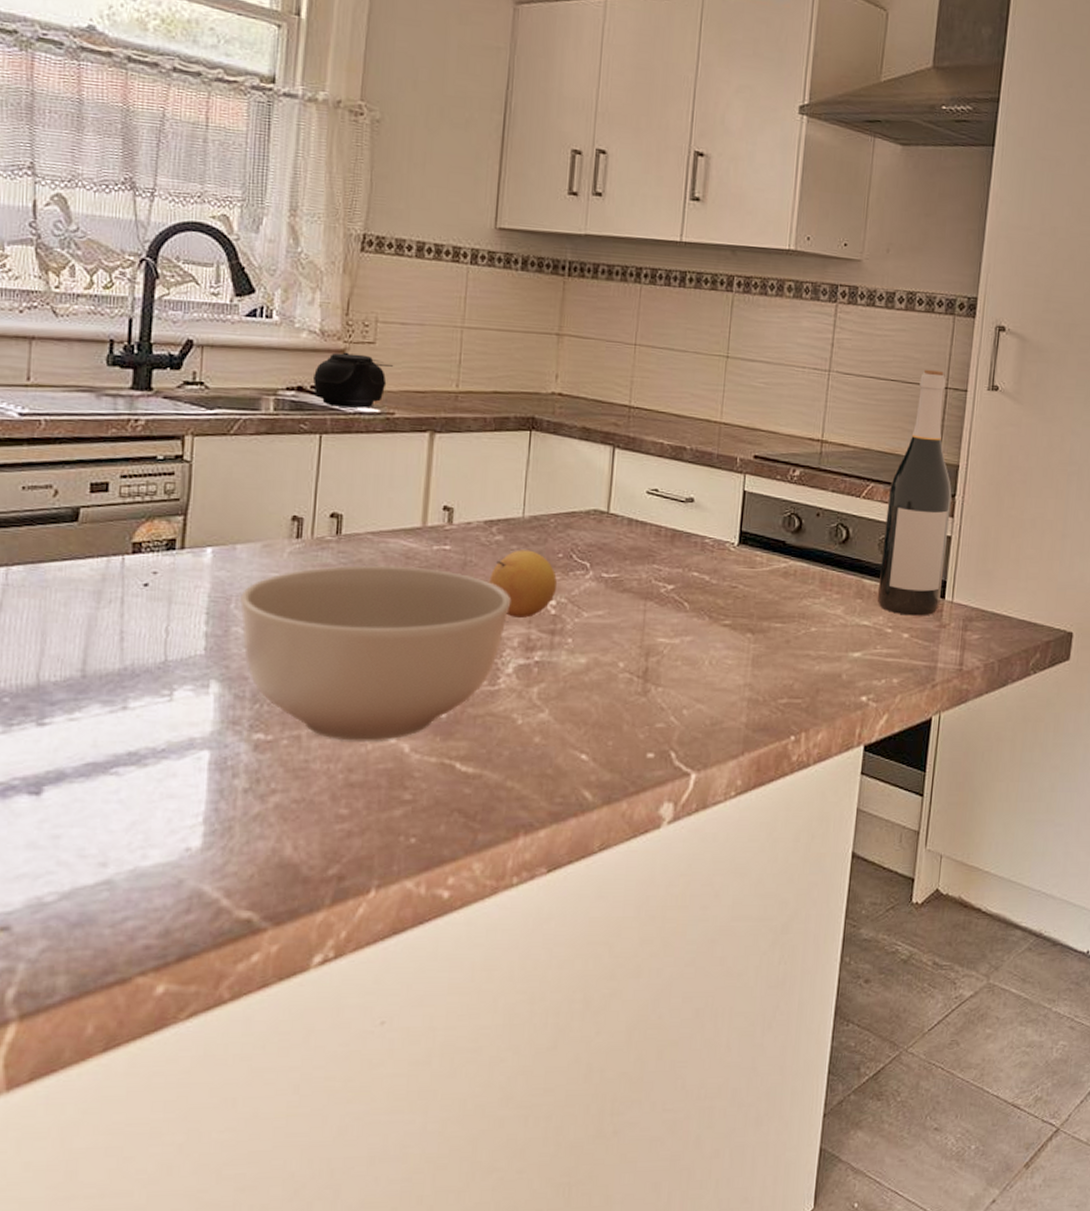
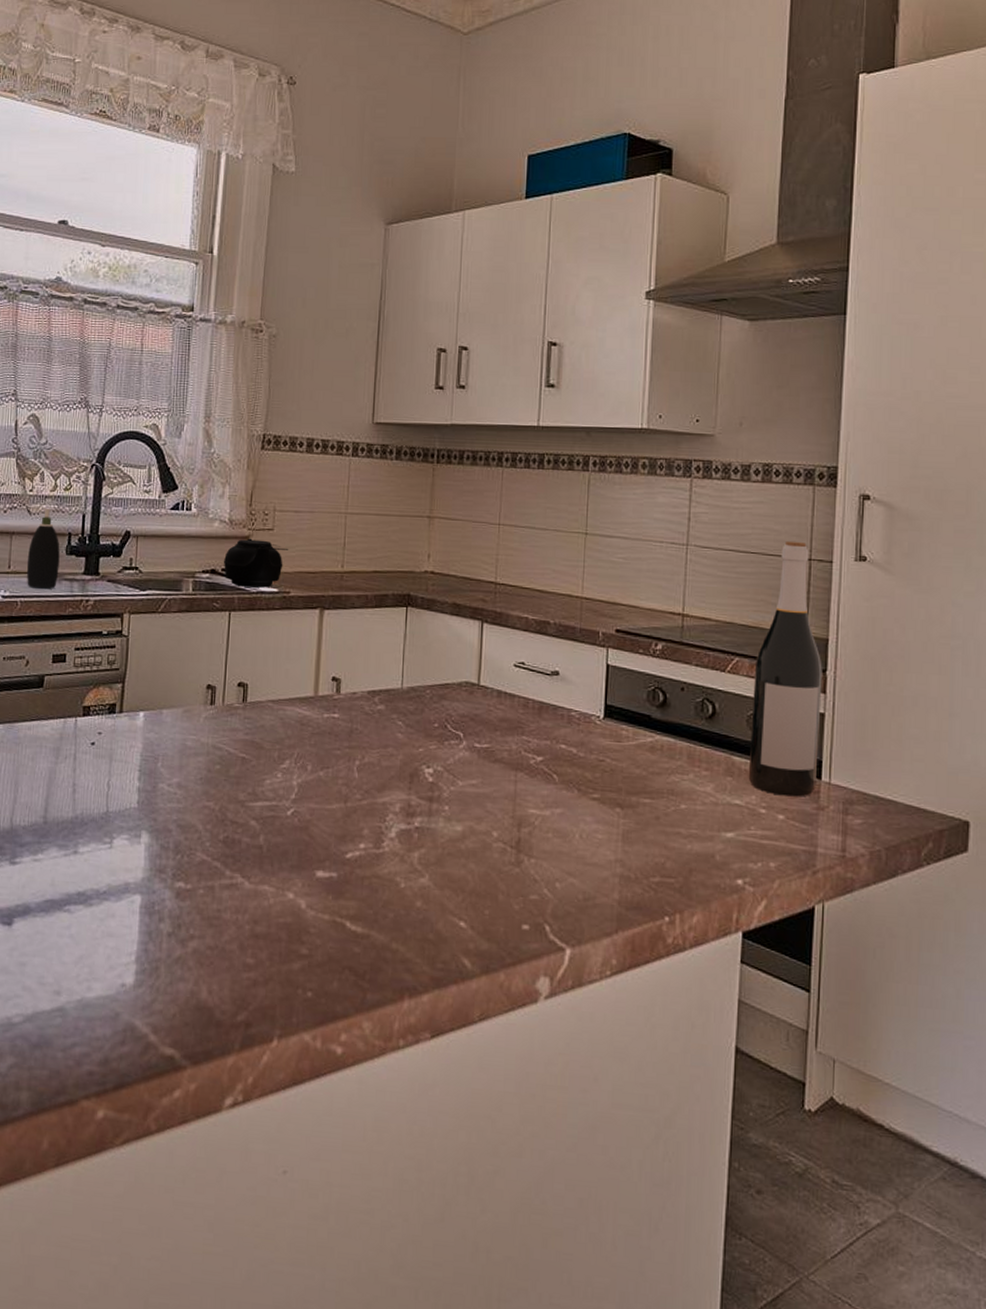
soap dispenser: none [53,308,99,407] -> present [27,508,60,590]
bowl: present [239,565,510,741] -> none [165,730,392,896]
fruit: present [489,550,558,618] -> none [373,719,434,784]

